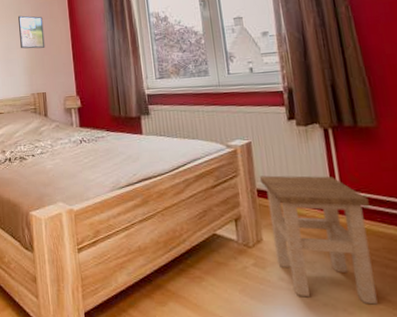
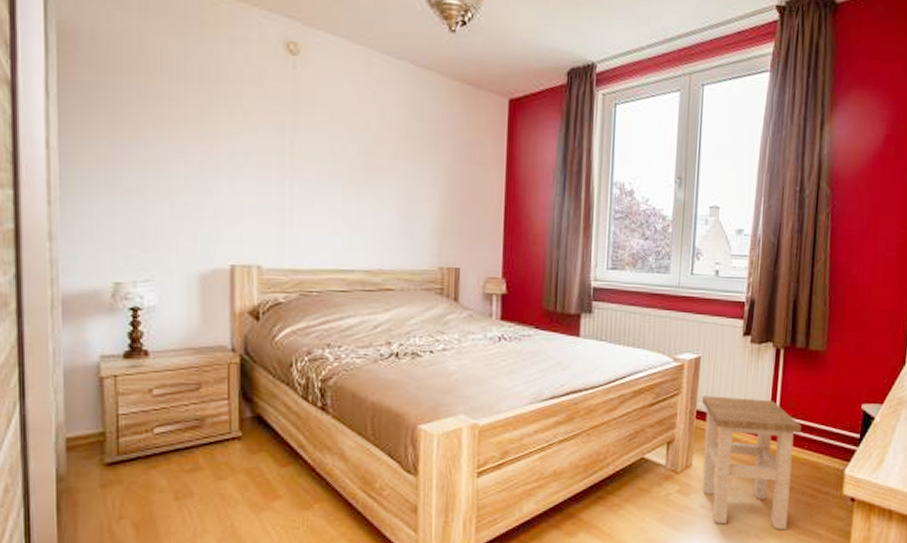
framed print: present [18,15,45,49] -> none [431,152,468,205]

